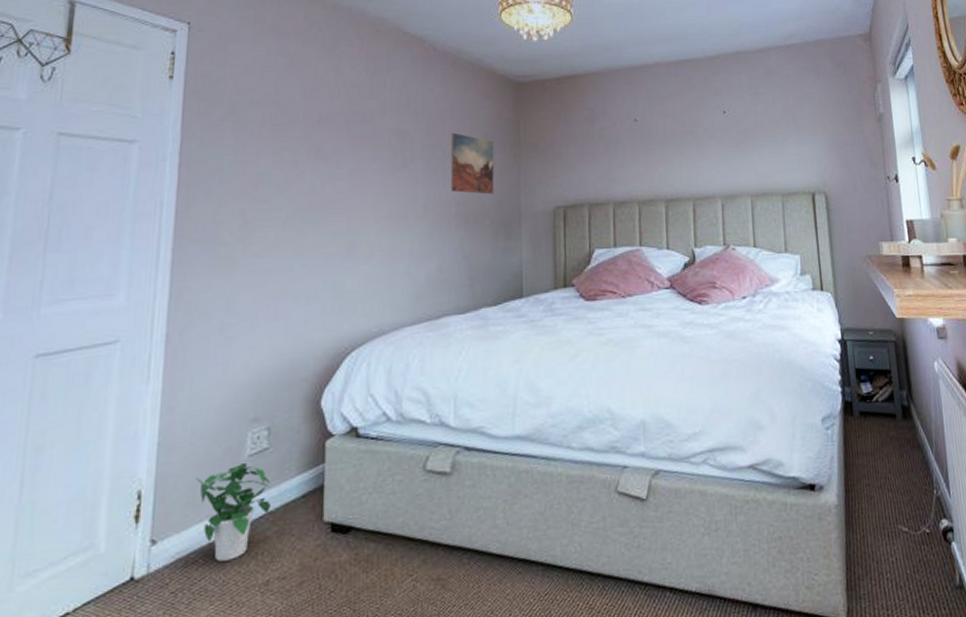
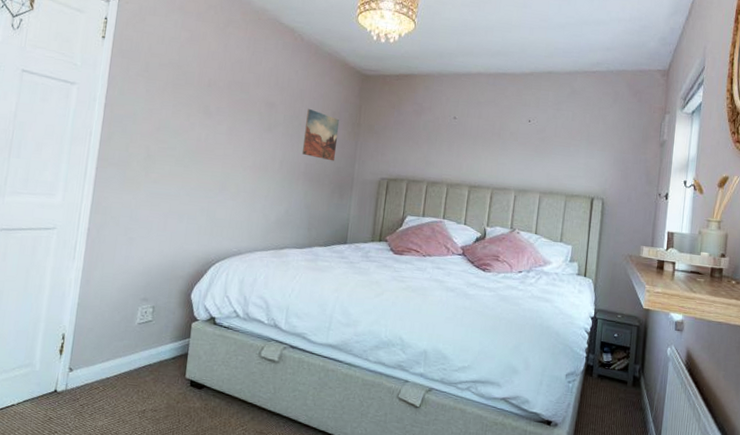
potted plant: present [196,462,271,562] -> none [102,327,152,392]

